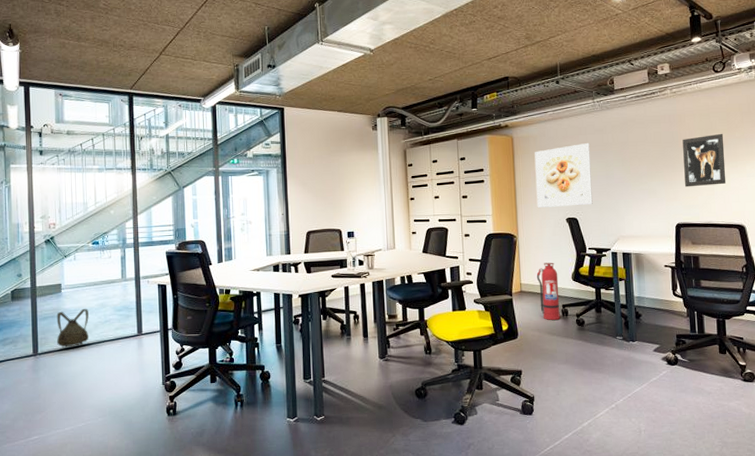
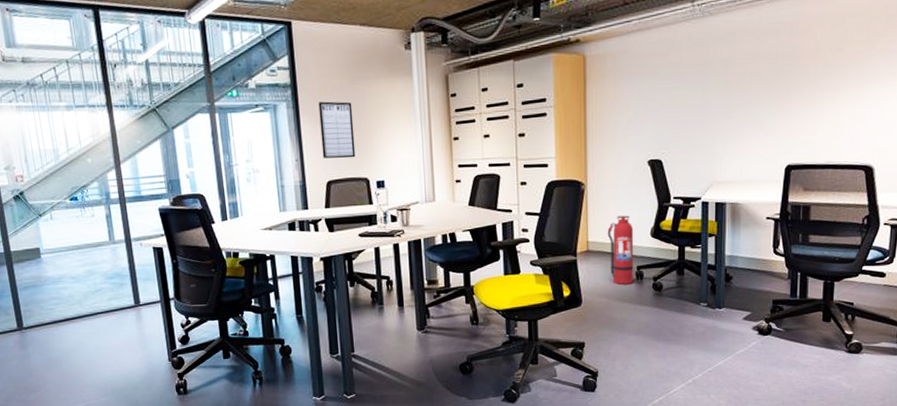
backpack: present [56,309,89,348] -> none [38,276,80,321]
writing board: none [302,168,331,213] -> present [318,101,356,159]
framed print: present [534,143,593,208] -> none [611,62,684,147]
wall art: present [682,133,726,187] -> none [802,45,860,118]

